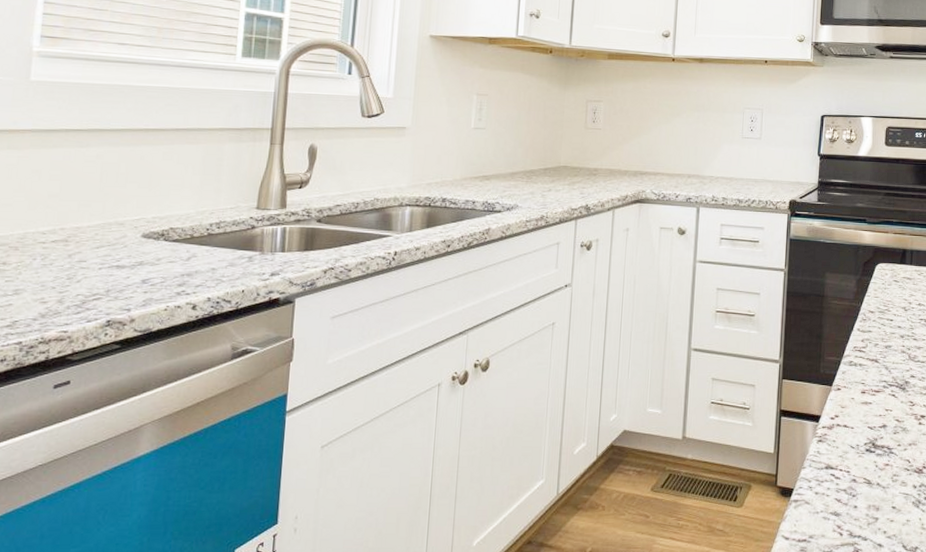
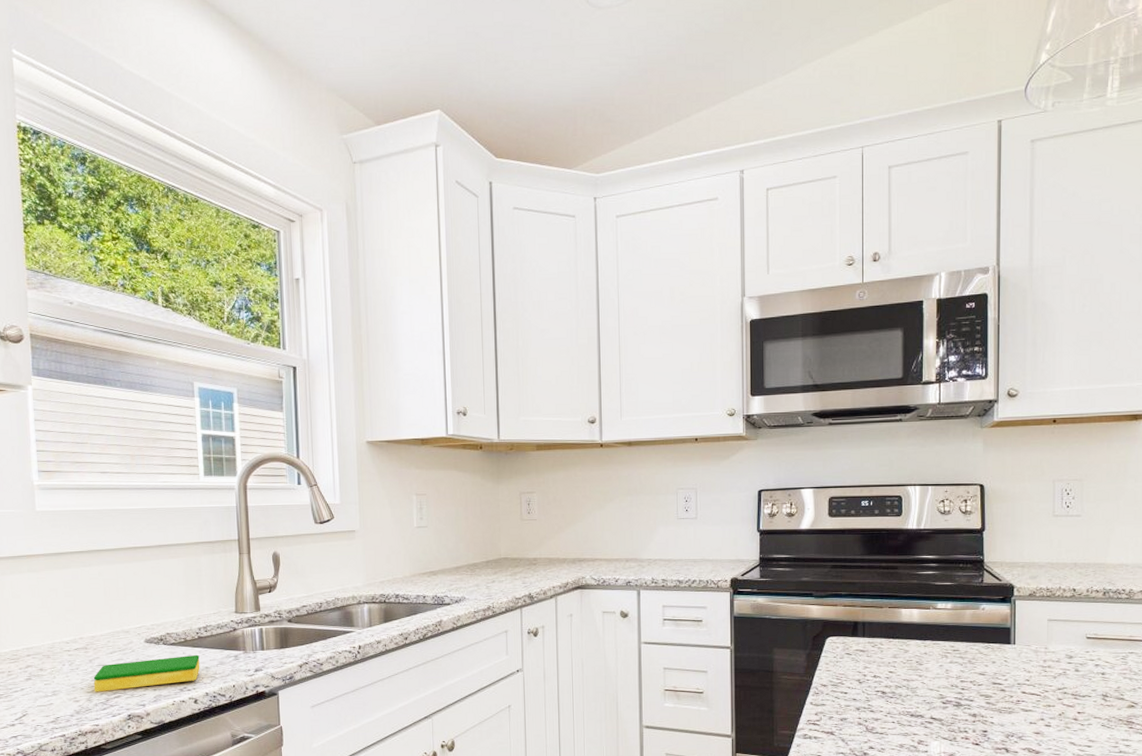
dish sponge: none [68,253,206,293] -> present [93,654,200,692]

